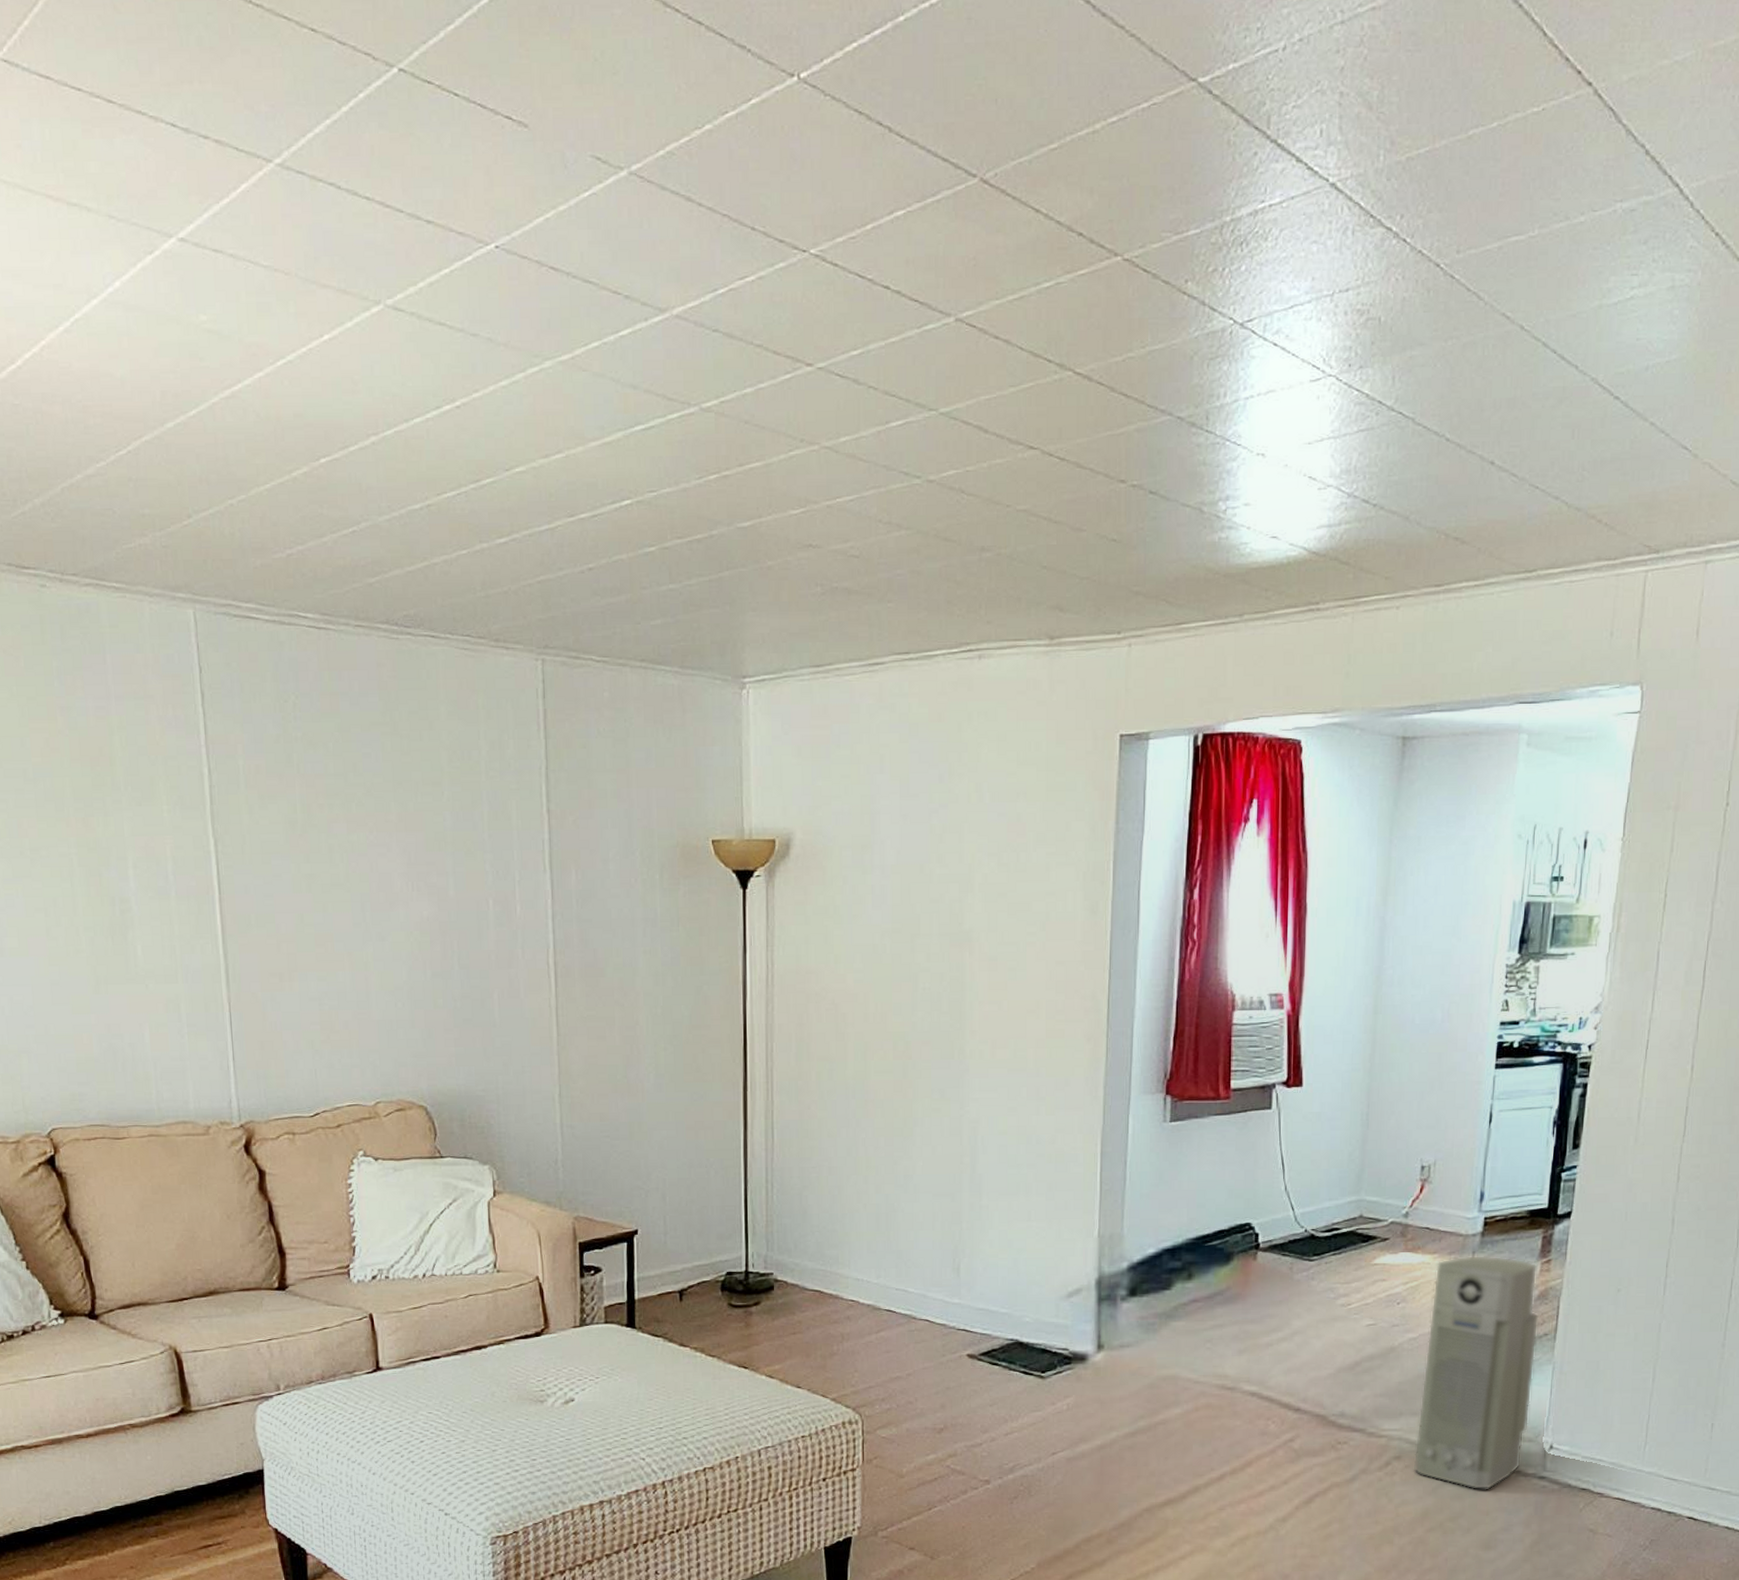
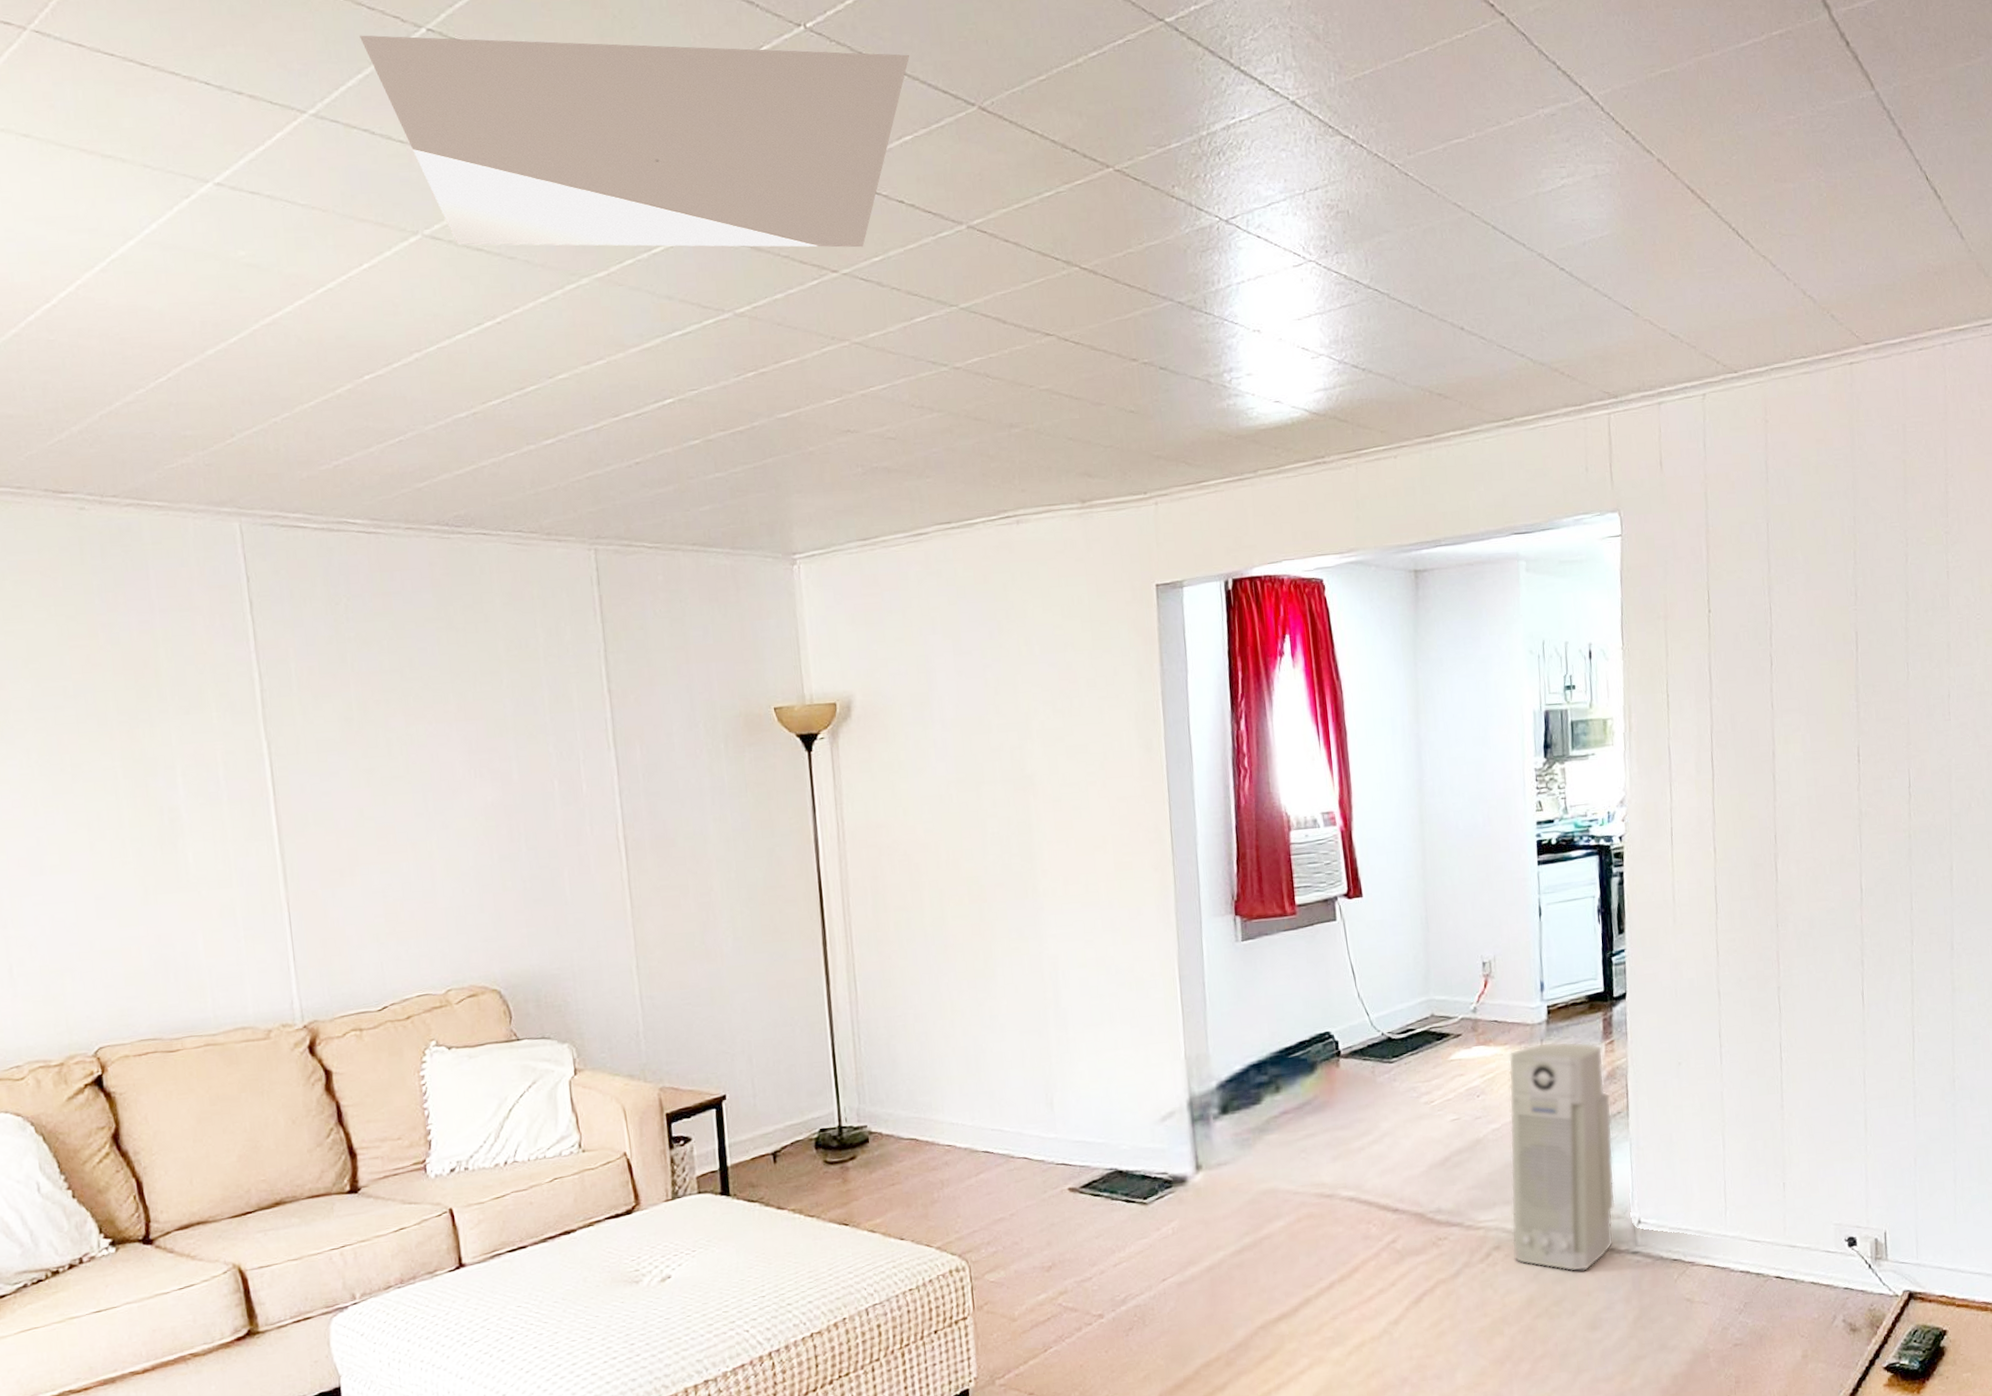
ceiling light: none [329,74,910,339] -> present [360,35,910,248]

